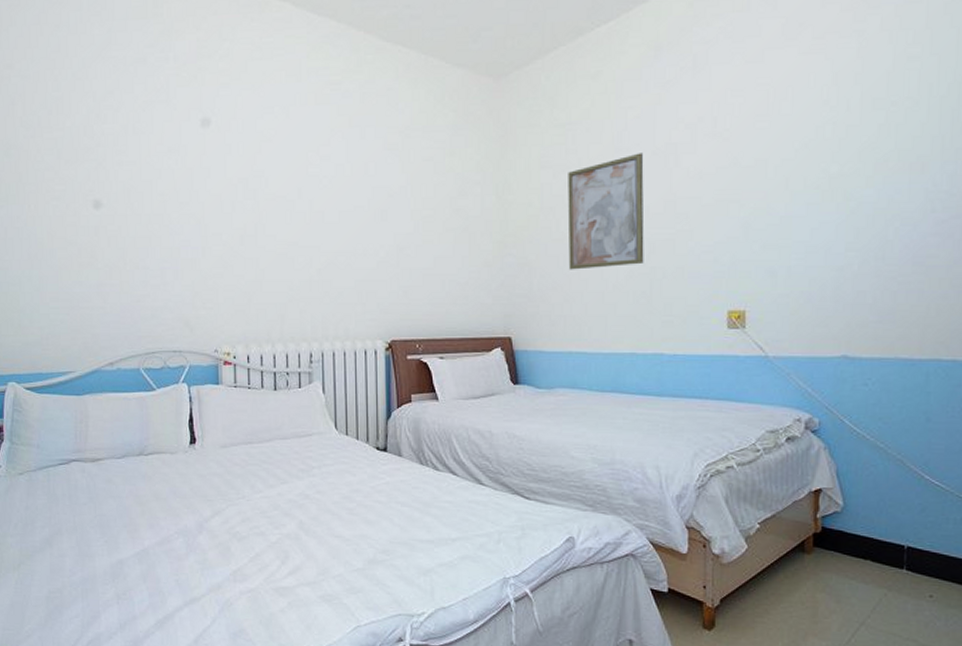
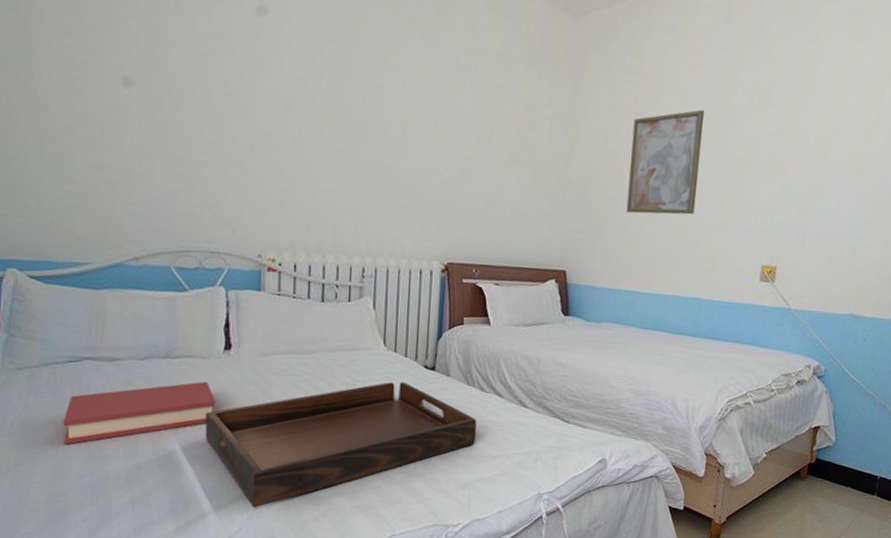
hardback book: none [56,475,185,543] -> present [63,381,216,445]
serving tray: none [177,465,433,600] -> present [205,382,477,508]

